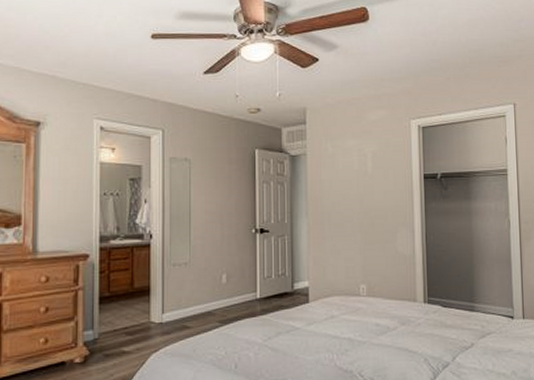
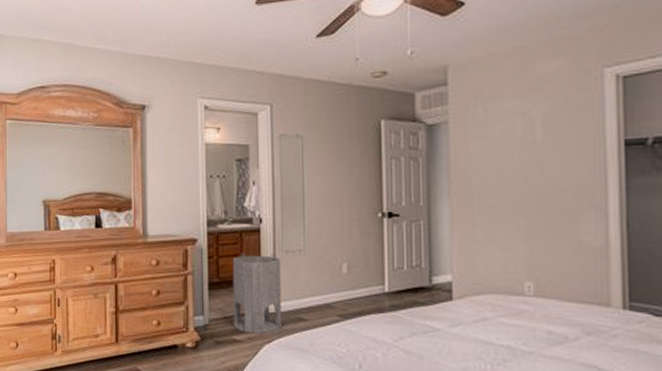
cylinder: none [122,267,168,344] -> present [232,253,282,334]

